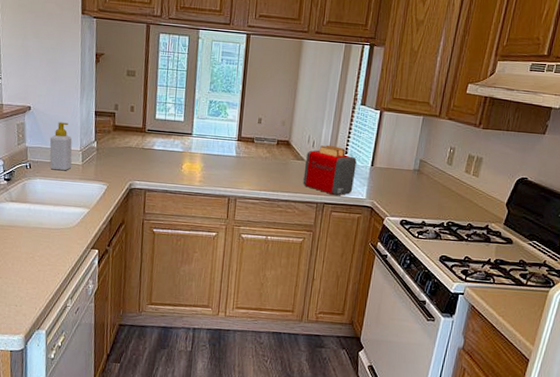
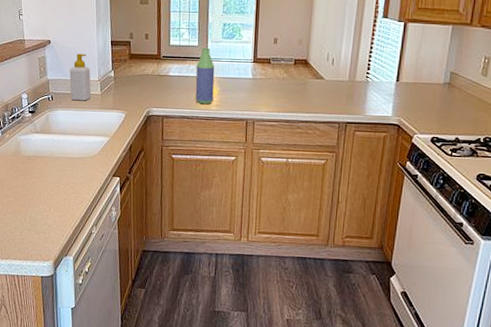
bottle: none [179,123,200,180] -> present [195,47,215,105]
toaster: present [303,145,357,196] -> none [323,61,380,115]

